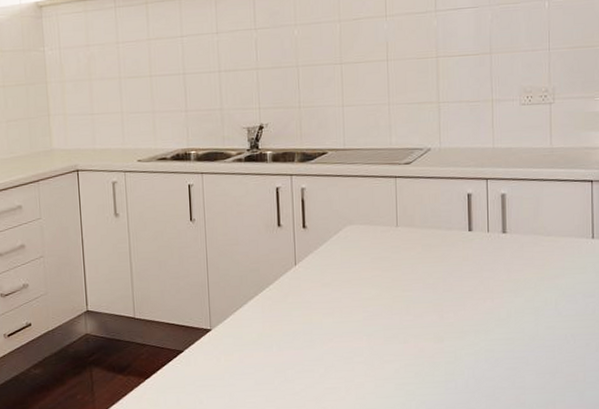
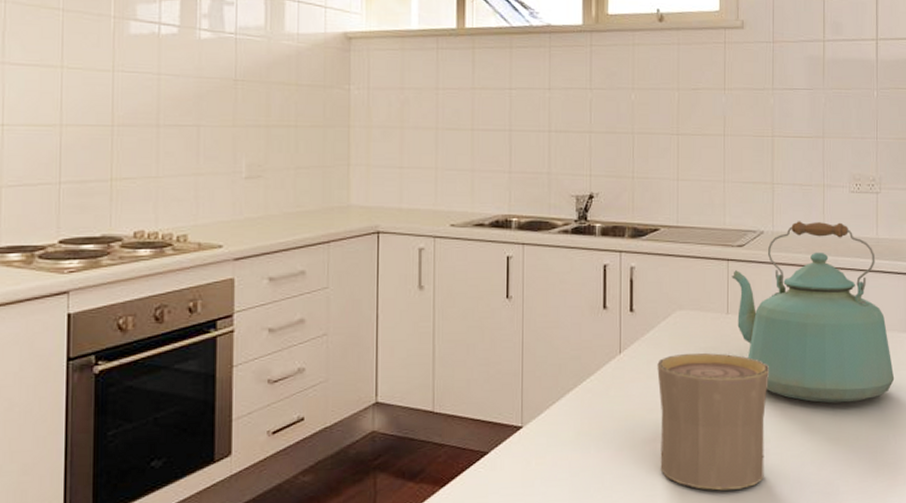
cup: none [331,262,441,385] -> present [657,353,770,491]
kettle: none [399,135,573,306] -> present [731,221,895,403]

